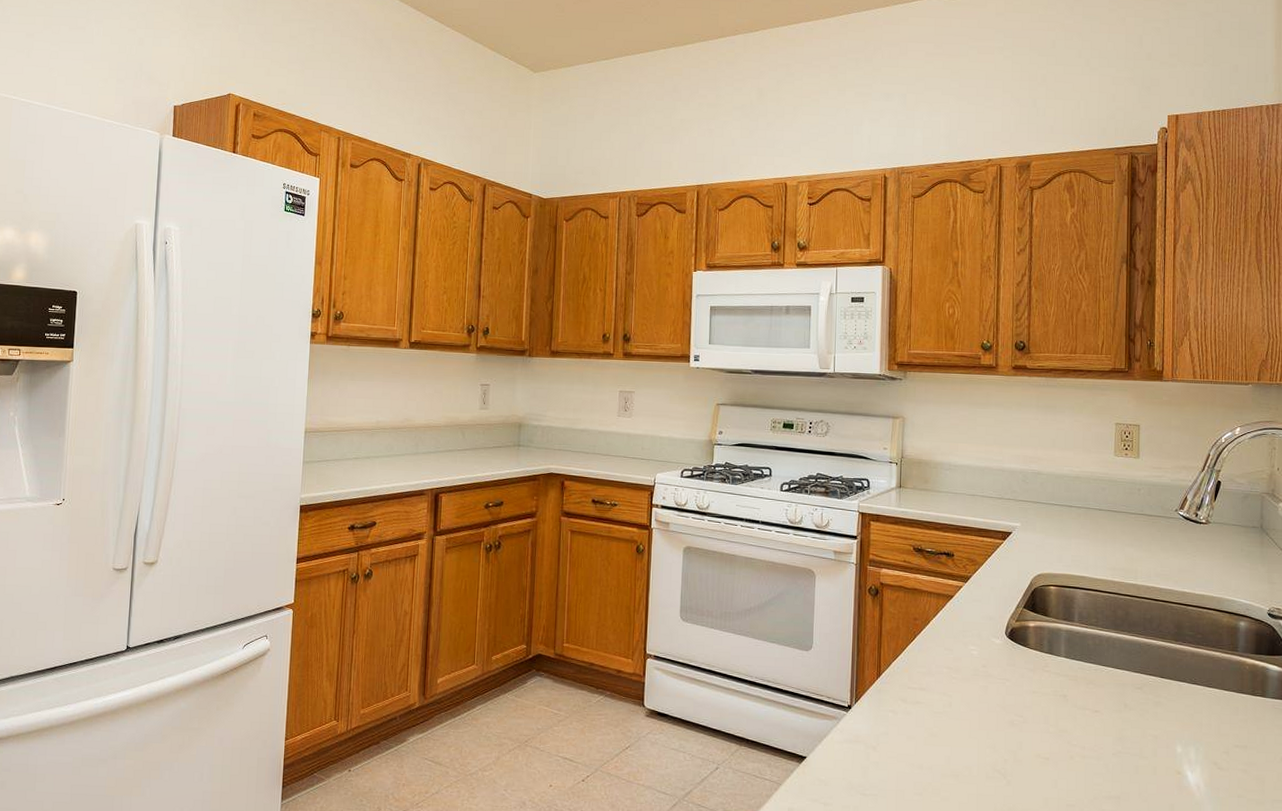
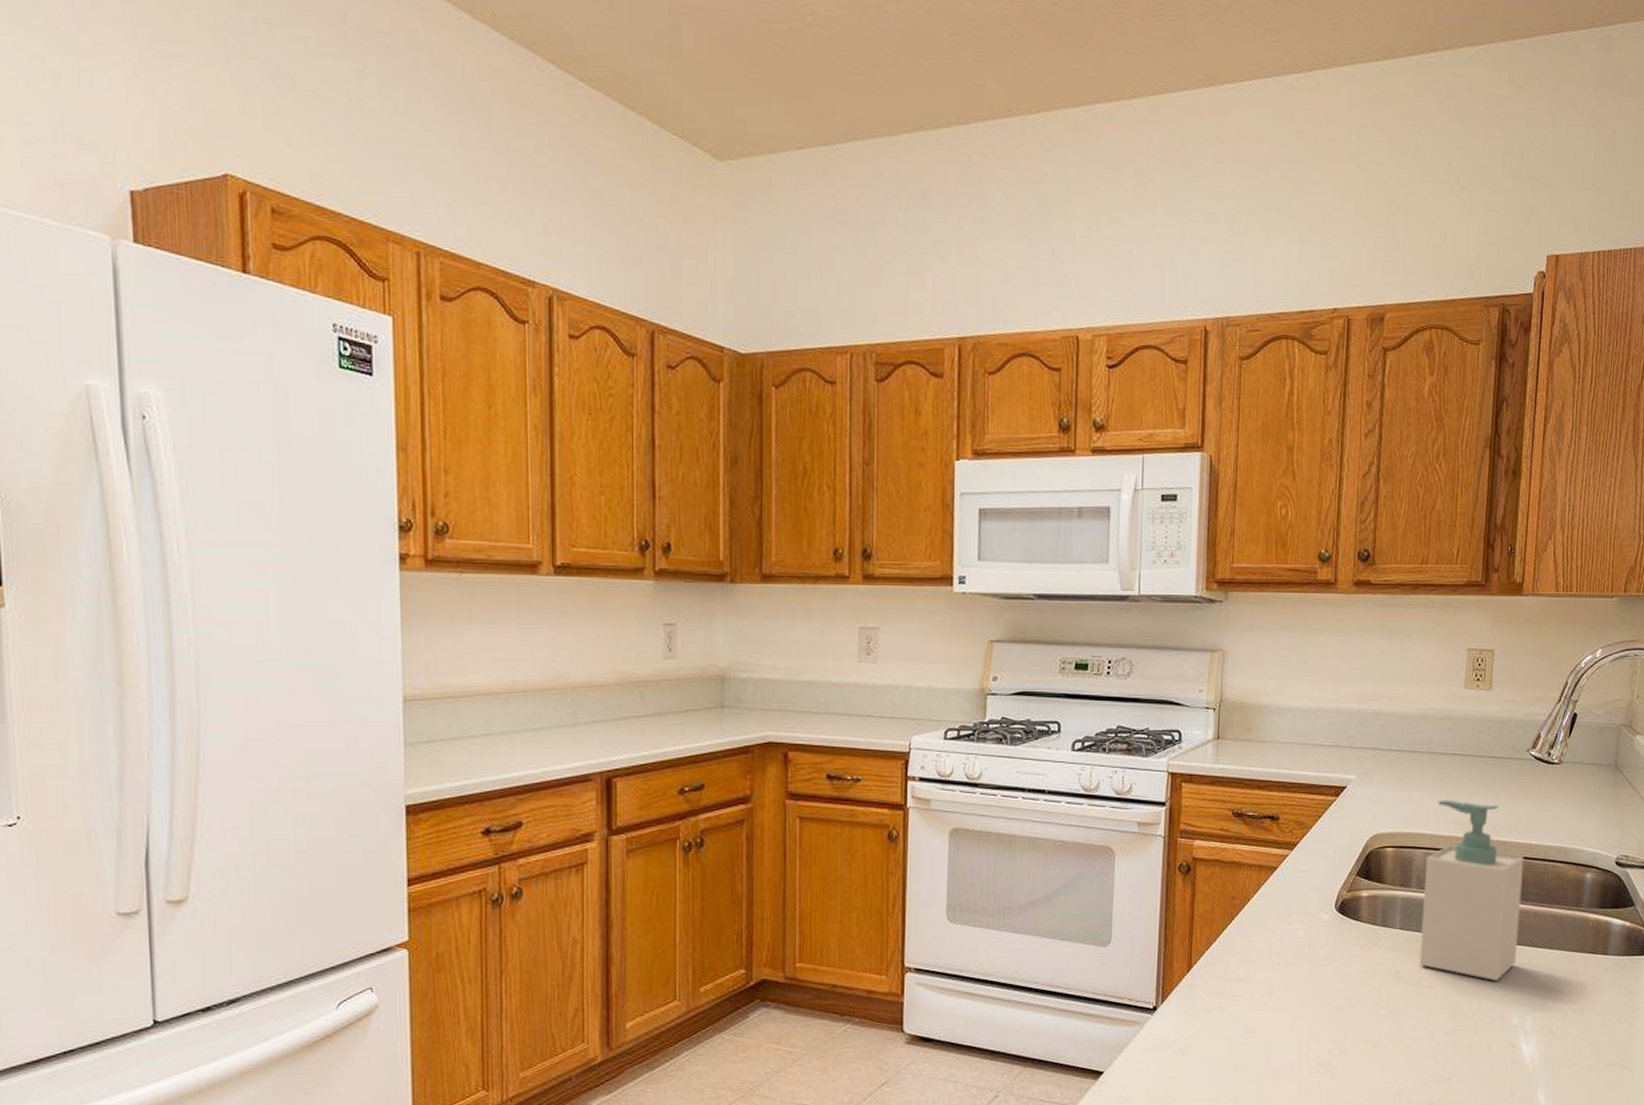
soap bottle: none [1084,548,1179,712] -> present [1419,800,1524,981]

